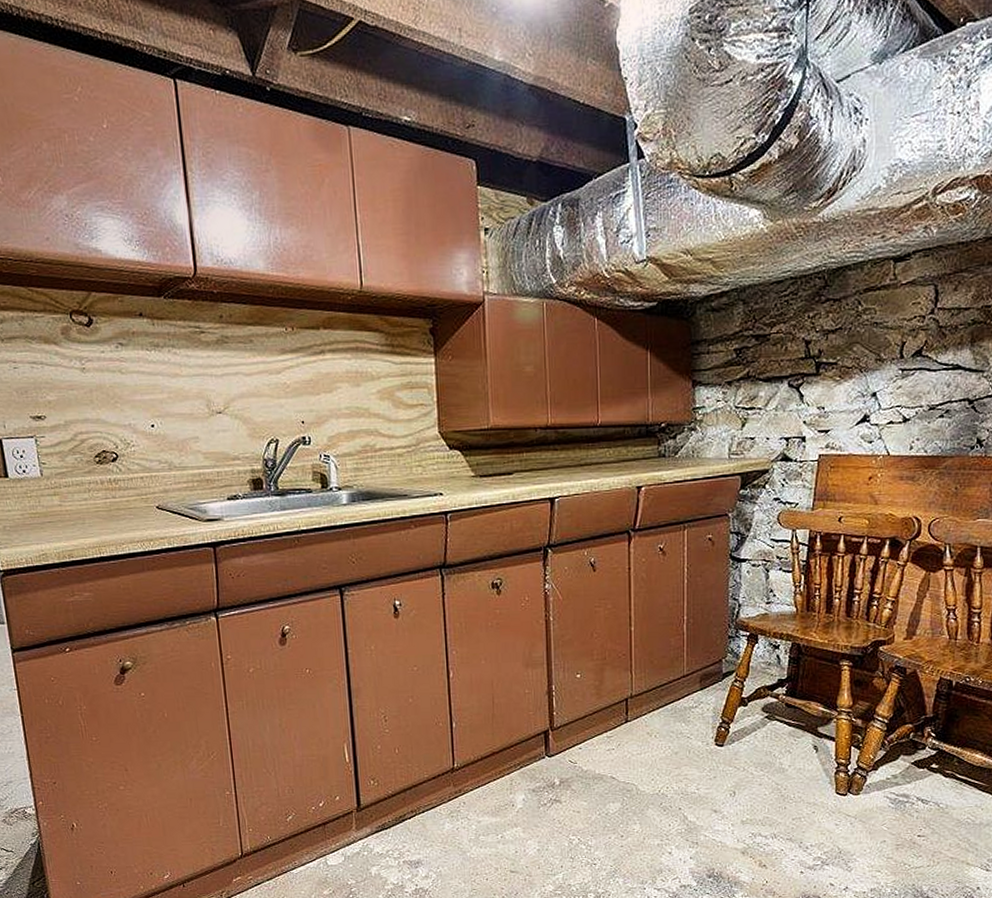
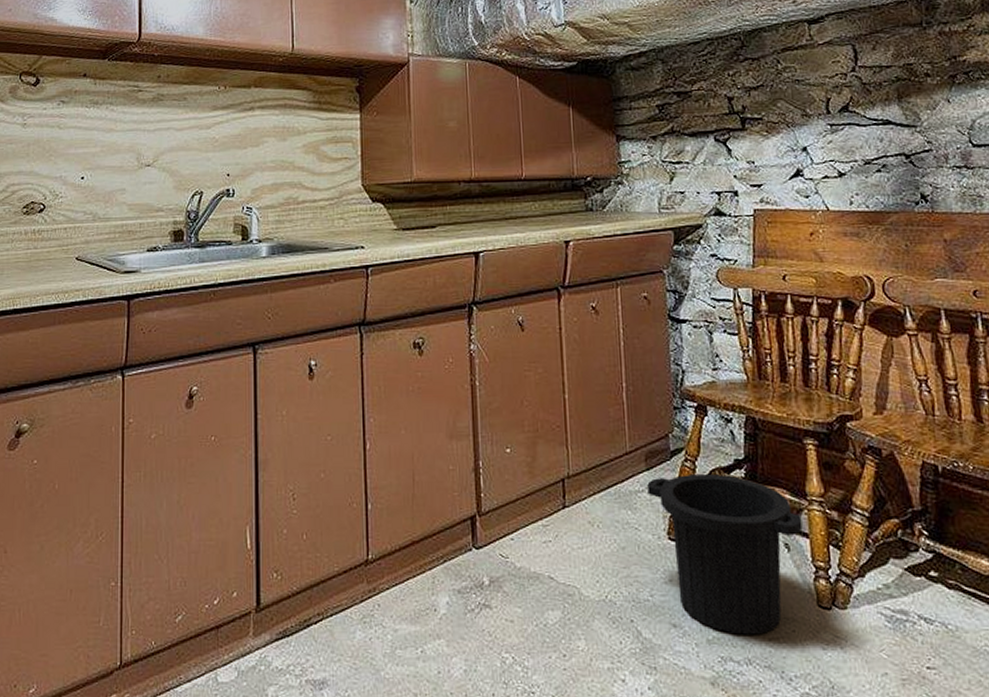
trash can: none [700,691,831,817] -> present [647,473,803,635]

